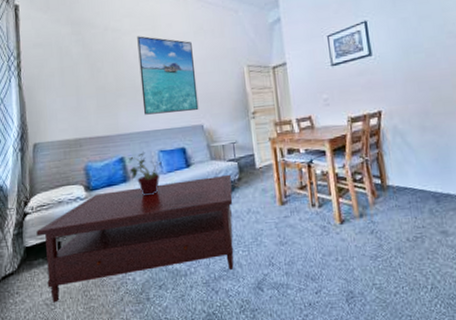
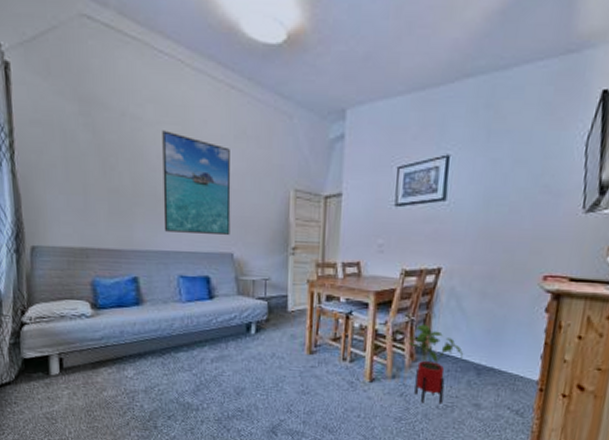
coffee table: present [36,174,234,303] -> none [35,313,258,418]
potted plant: present [126,151,162,196] -> none [140,273,181,324]
house plant: none [365,162,420,238] -> present [406,324,464,404]

